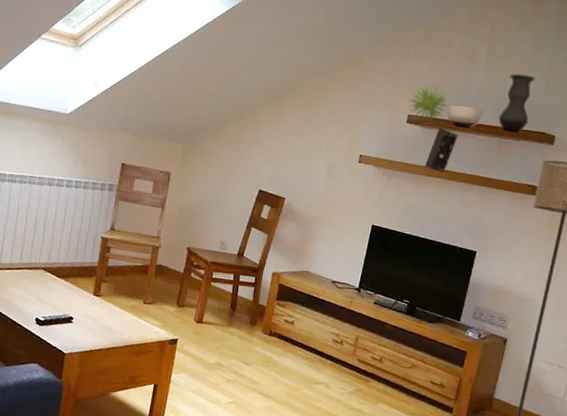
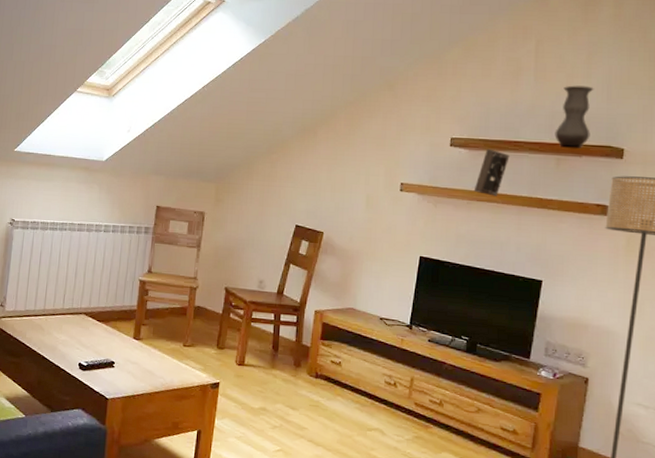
plant: present [408,83,450,123] -> none [450,102,497,144]
bowl: present [447,105,483,129] -> none [494,123,536,148]

